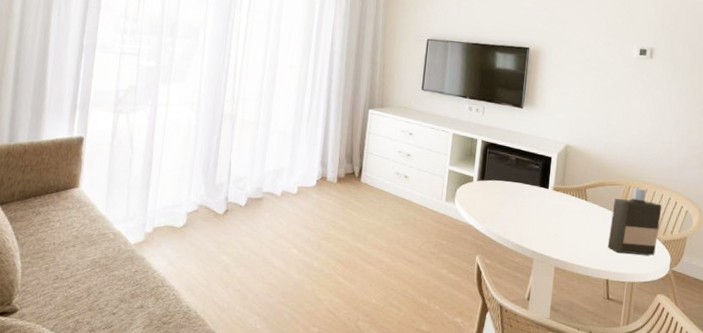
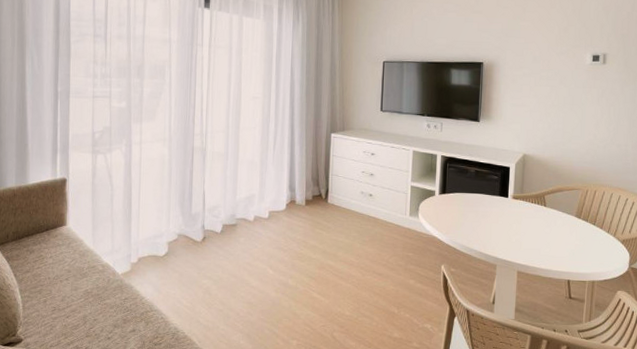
bottle: present [607,188,662,256] -> none [567,192,620,255]

